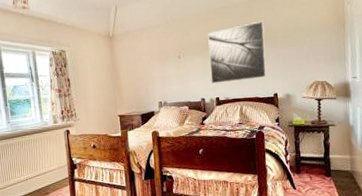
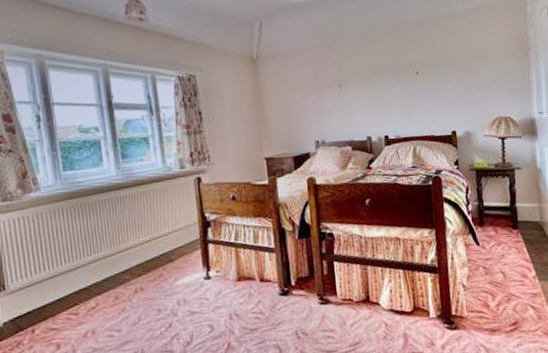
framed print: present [207,21,267,84] -> none [373,44,443,119]

